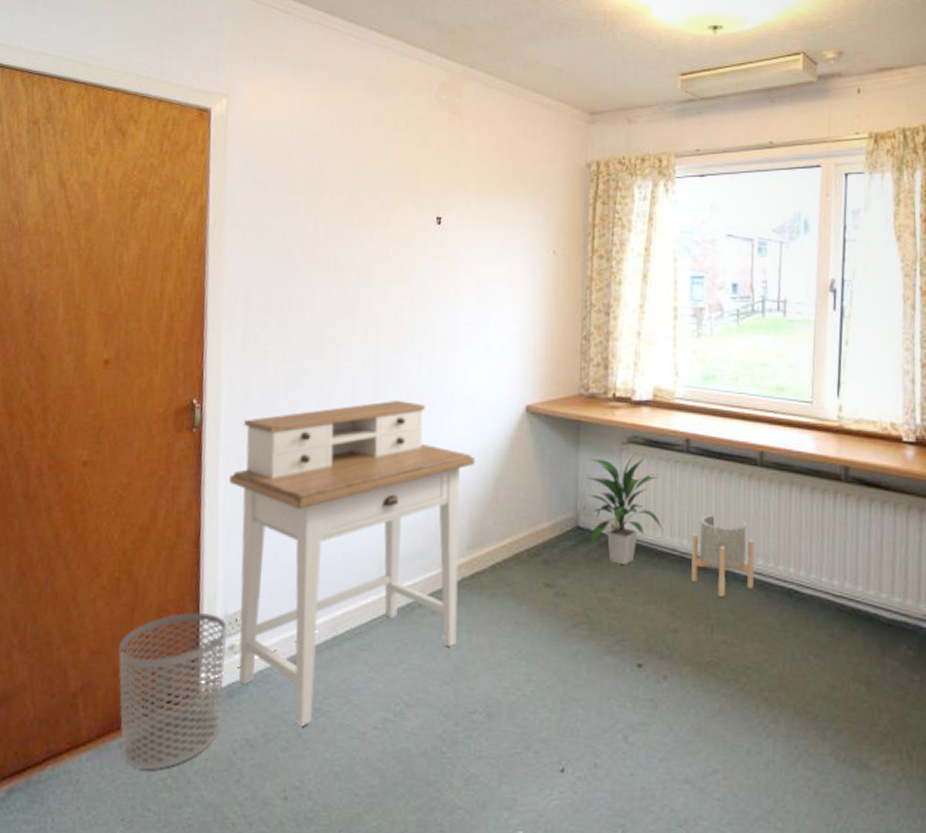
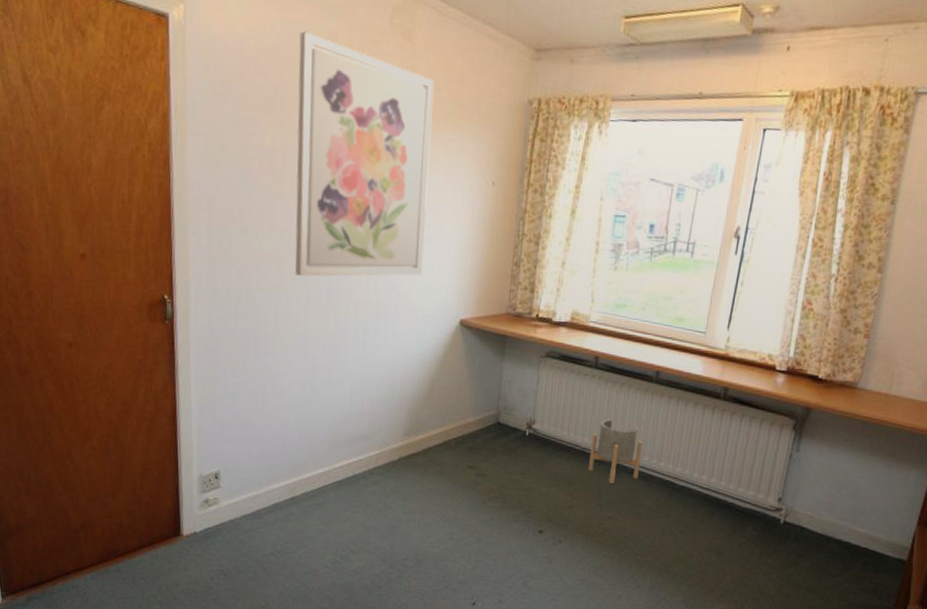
waste bin: present [118,612,227,771] -> none [111,472,202,589]
desk: present [229,401,476,727] -> none [200,307,415,564]
wall art: none [338,114,485,368] -> present [295,31,434,277]
indoor plant: present [585,456,663,566] -> none [507,368,569,456]

